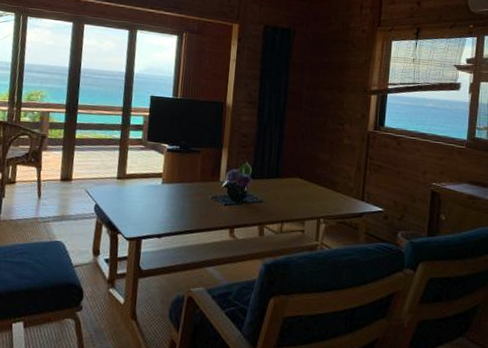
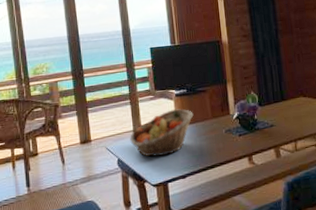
fruit basket: none [111,164,182,211] -> present [130,109,194,157]

